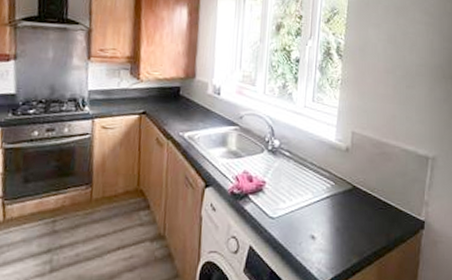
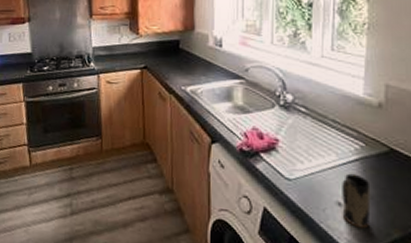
mug: none [314,209,338,257] -> present [342,173,371,229]

